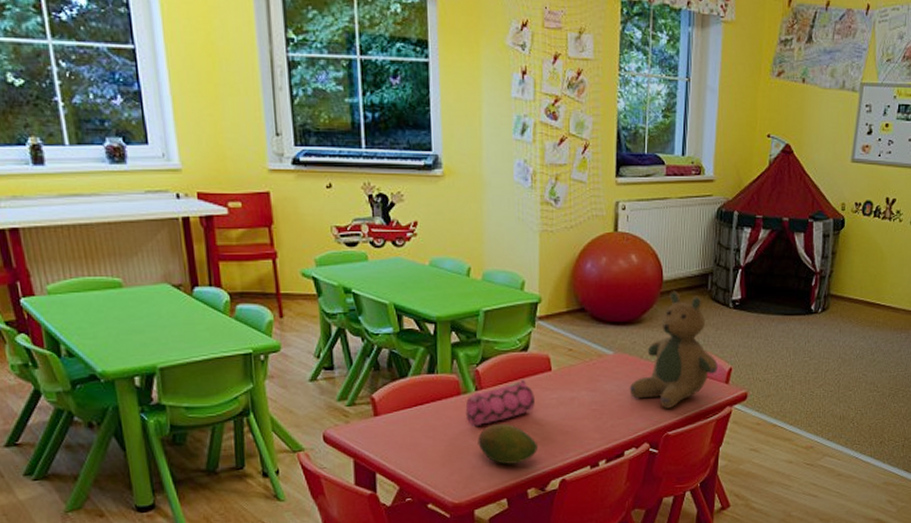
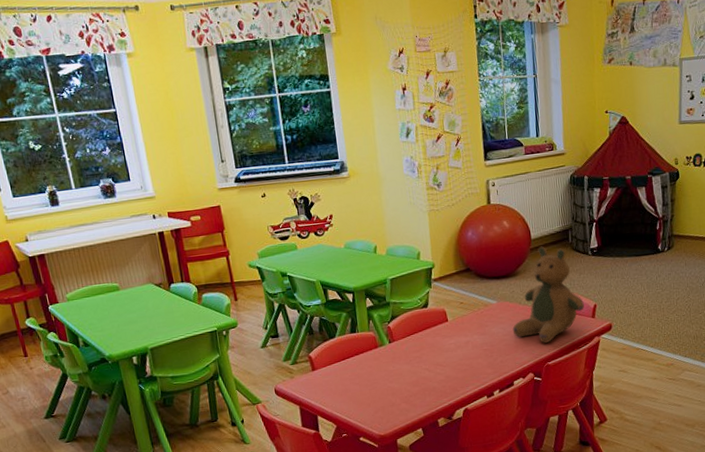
pencil case: present [465,378,535,426] -> none [382,330,437,372]
fruit: present [478,424,539,464] -> none [394,367,444,400]

